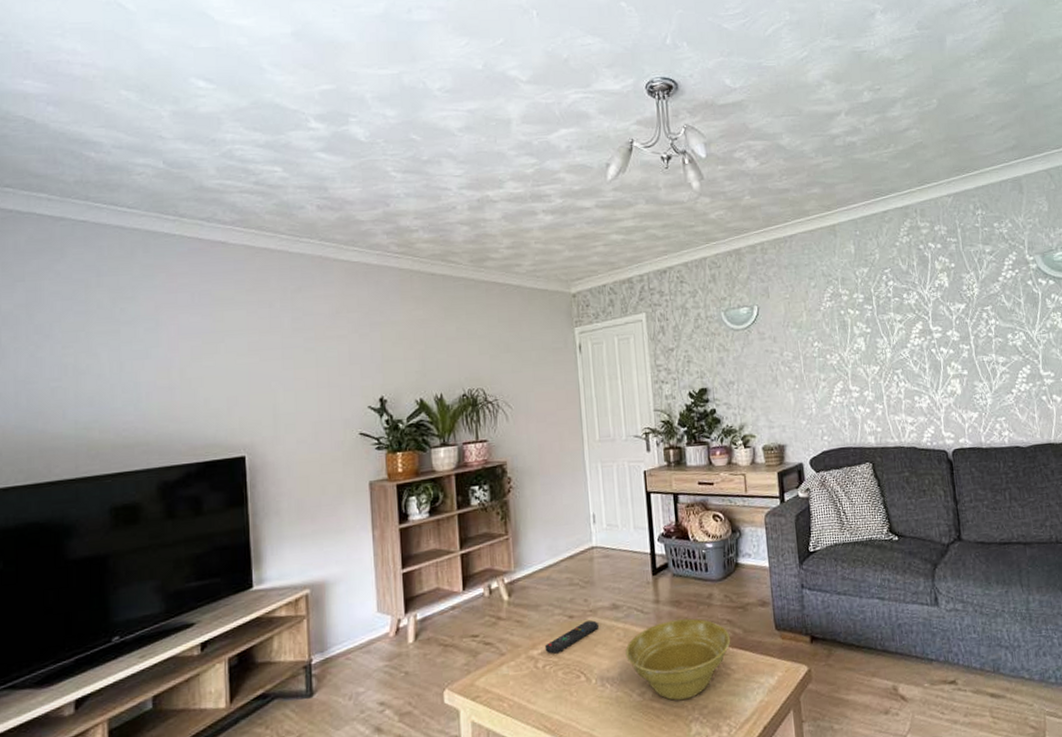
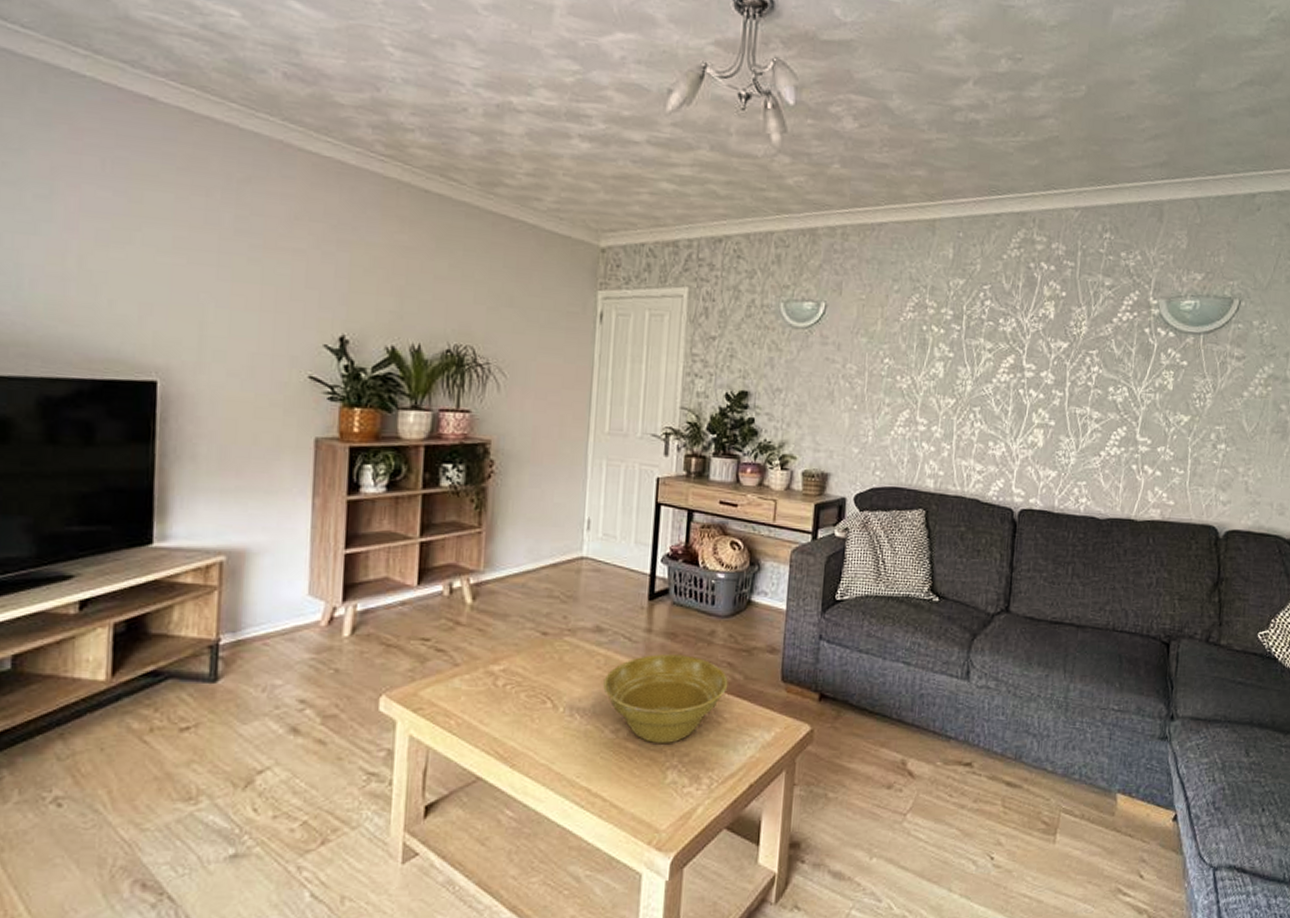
remote control: present [544,620,598,654] -> none [508,641,576,673]

